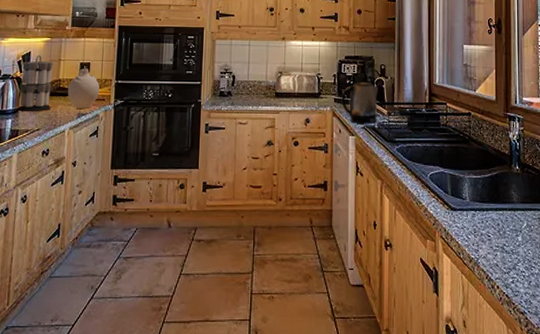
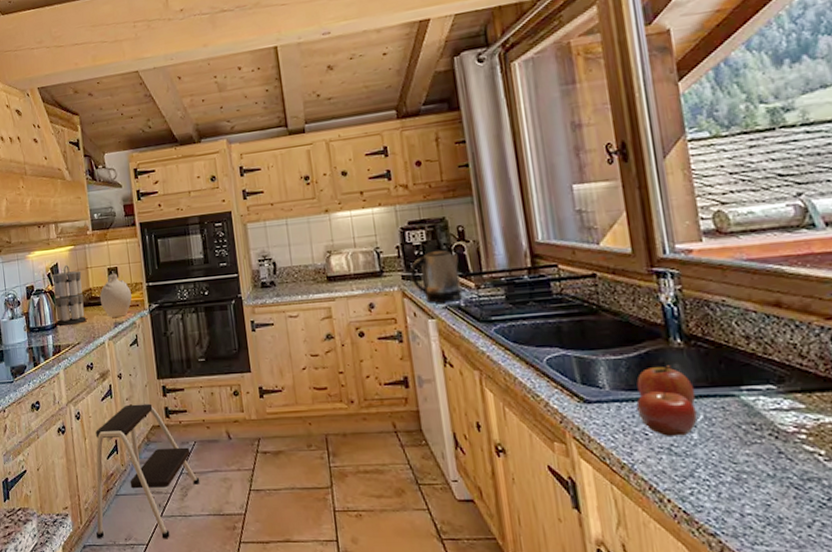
step stool: none [21,191,136,320] -> present [95,403,200,539]
fruit: none [485,202,523,238] -> present [636,388,698,436]
fruit: none [487,185,523,215] -> present [636,365,696,405]

